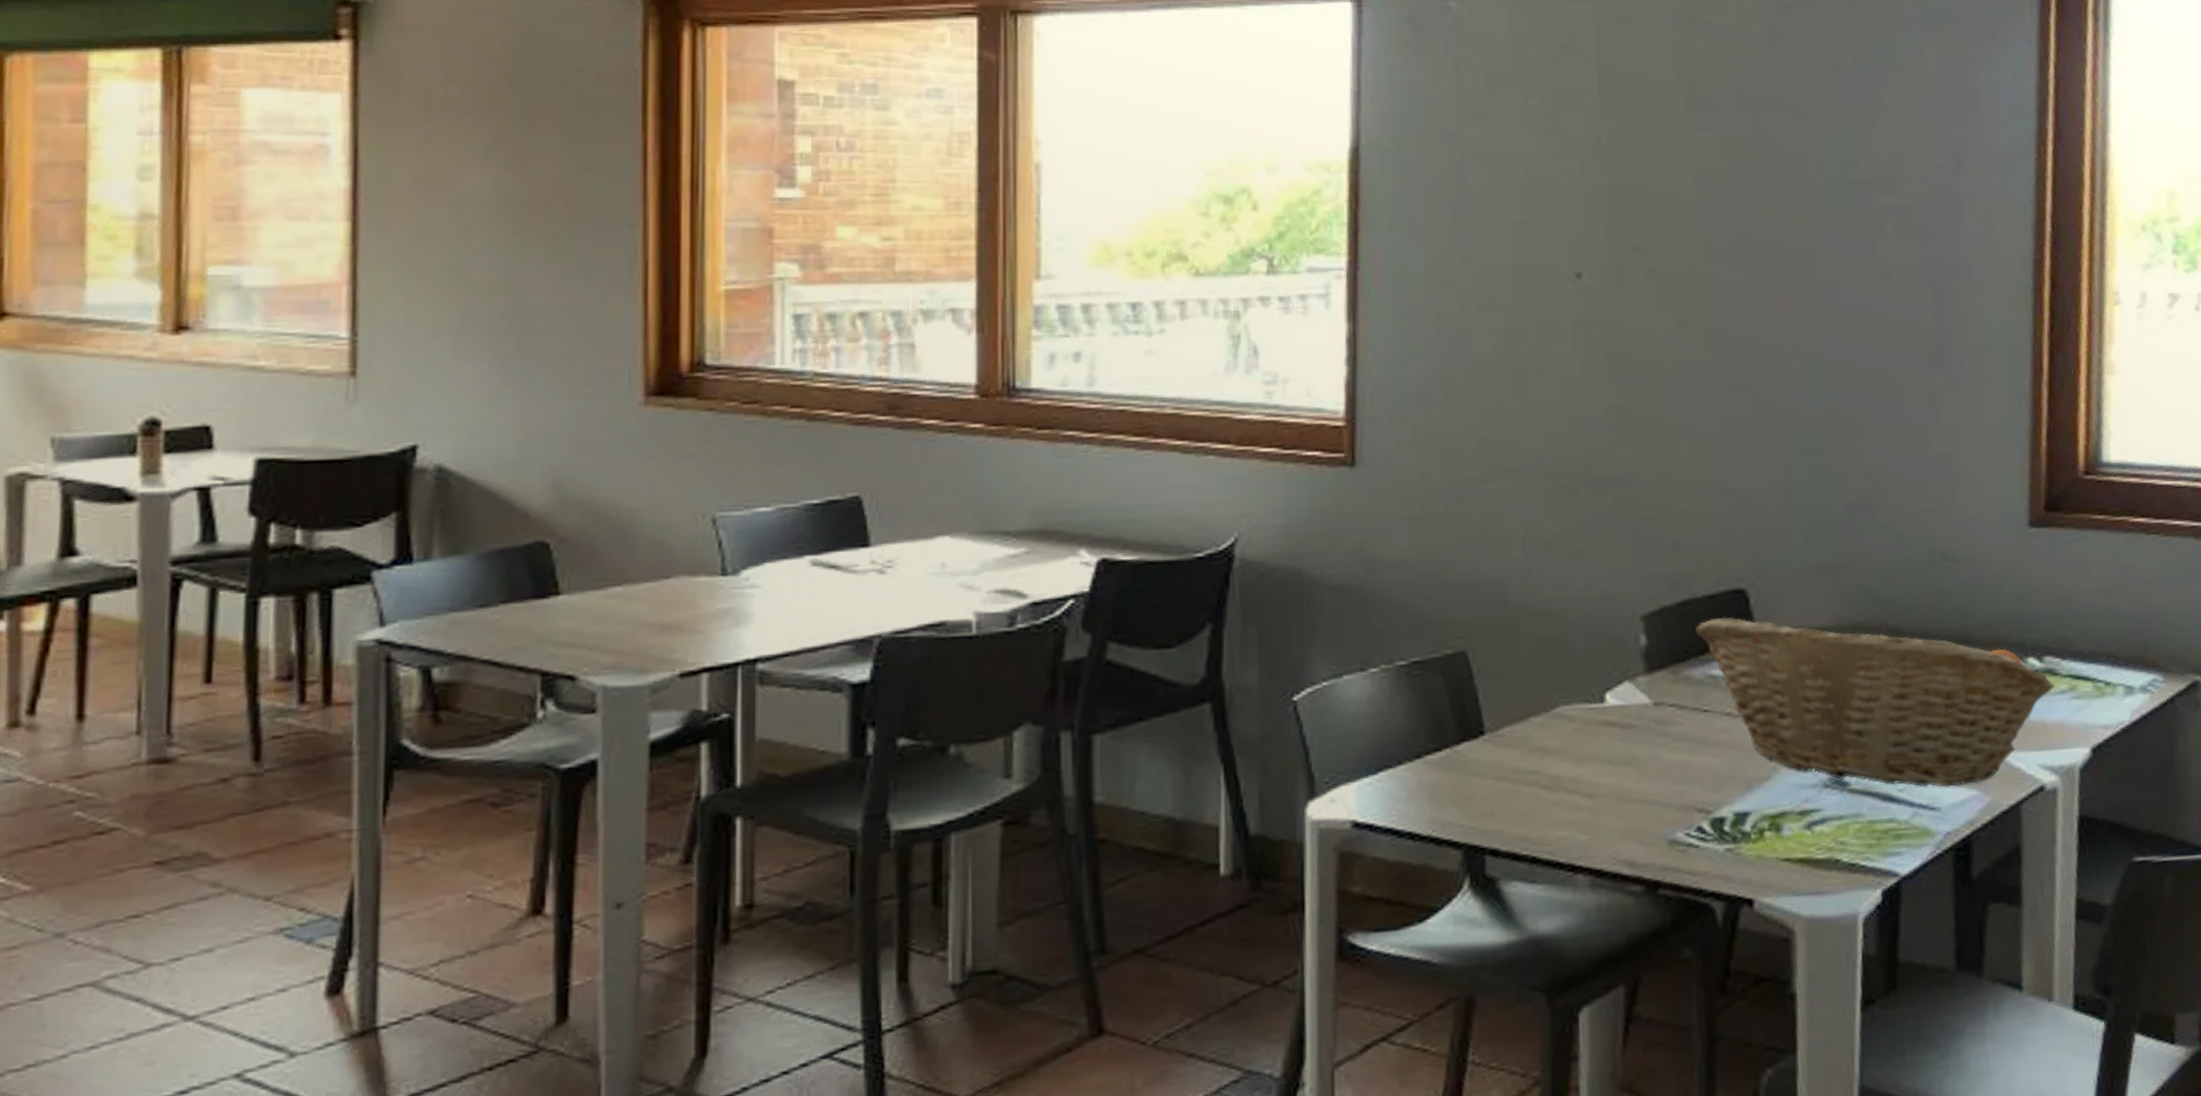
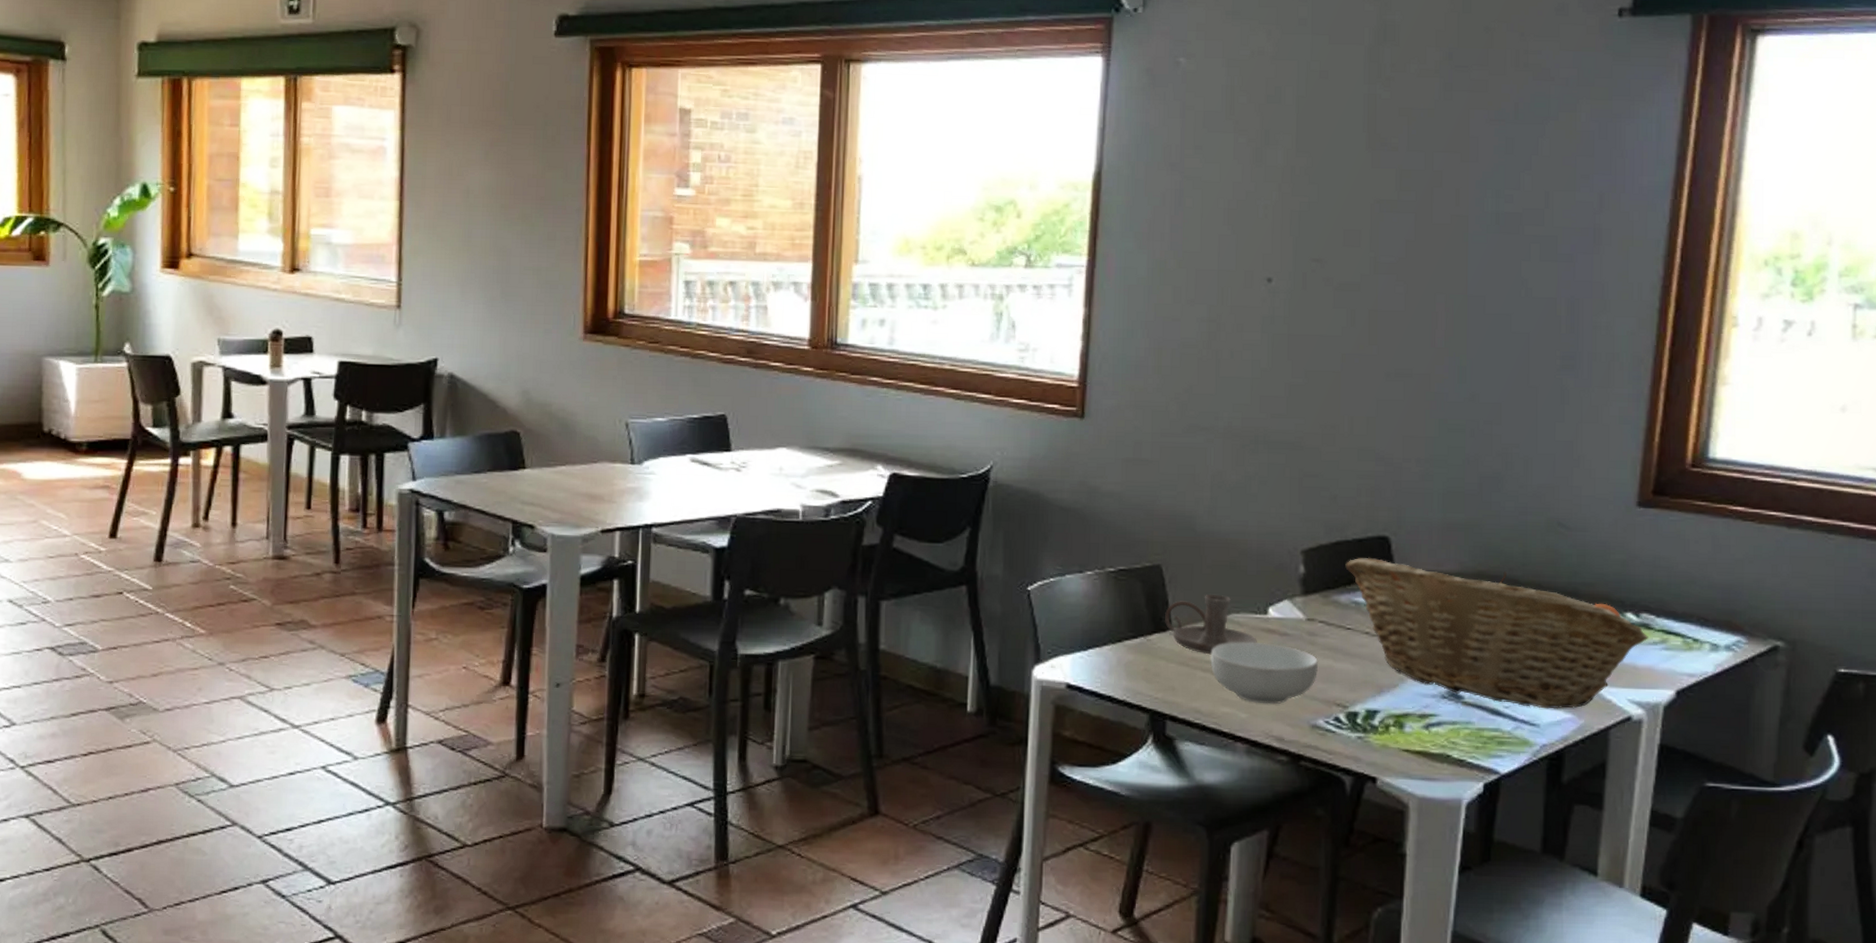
candle holder: none [1474,682,1594,763] -> present [1164,594,1257,655]
cereal bowl: none [1537,739,1672,820] -> present [1210,642,1318,705]

